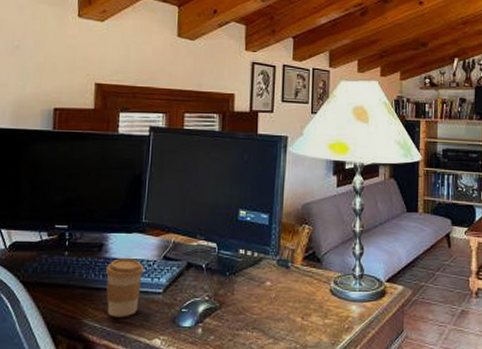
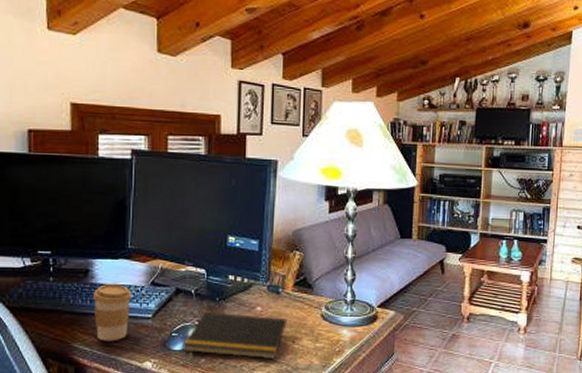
notepad: none [192,286,296,337] -> present [183,311,287,360]

